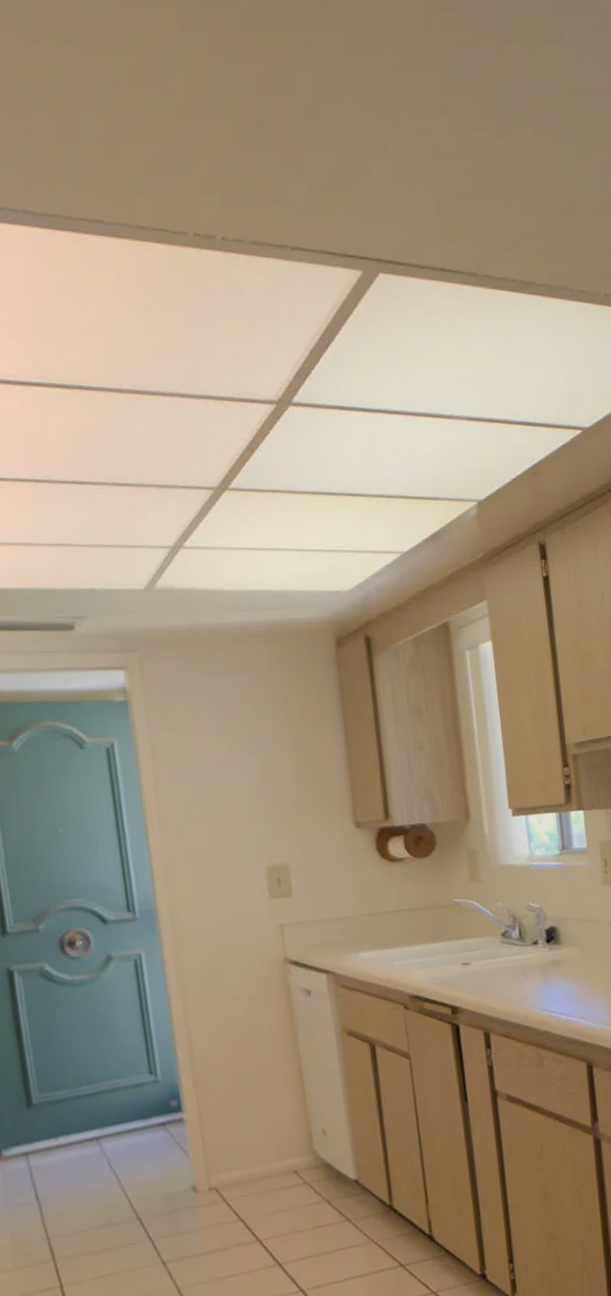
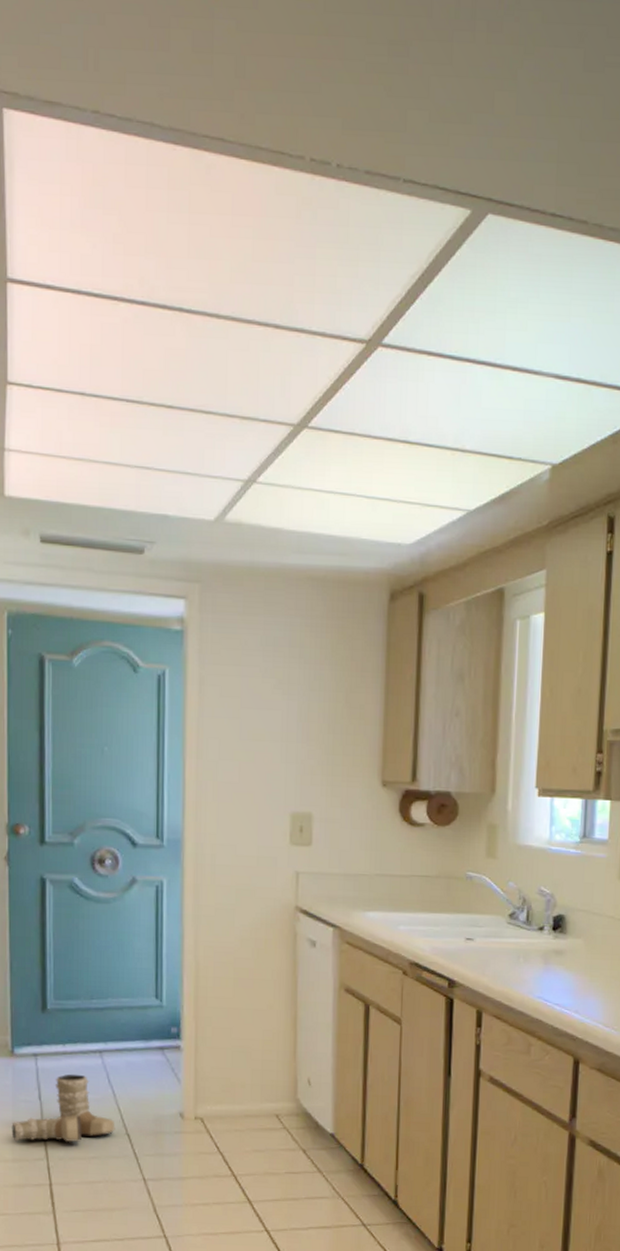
boots: none [9,1166,125,1248] -> present [11,1074,115,1143]

